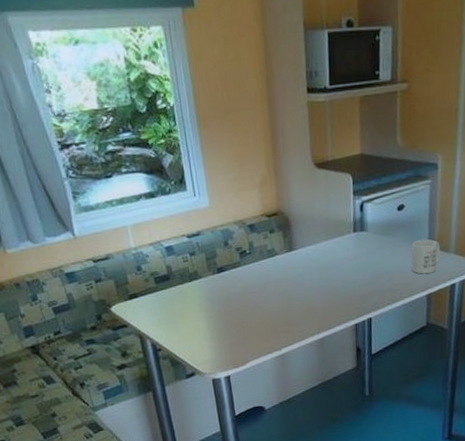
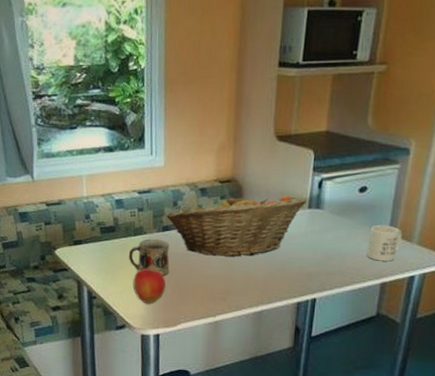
mug: none [187,281,230,318] -> present [128,238,169,276]
apple: none [195,312,229,348] -> present [133,268,166,304]
fruit basket: none [219,221,352,291] -> present [166,193,308,257]

